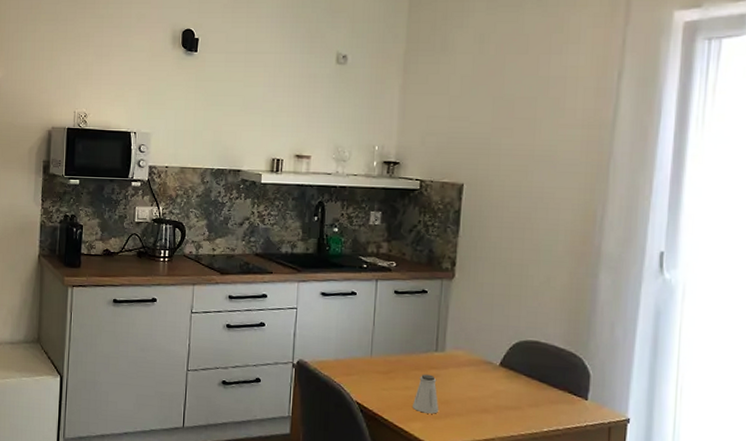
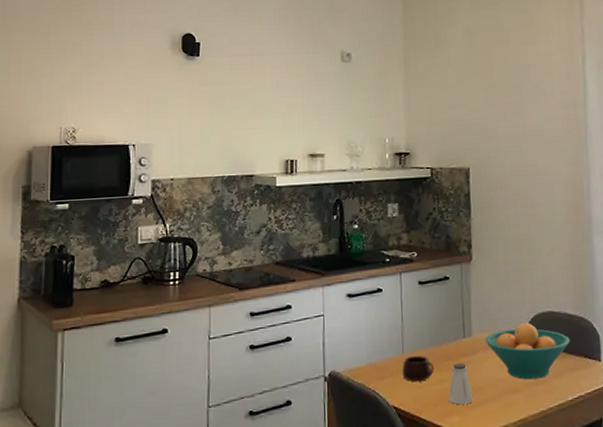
mug: none [368,359,401,385] -> present [402,355,434,382]
fruit bowl: none [458,348,554,405] -> present [484,323,570,380]

